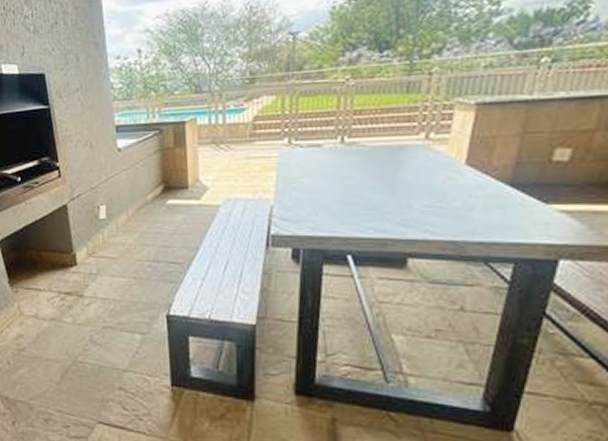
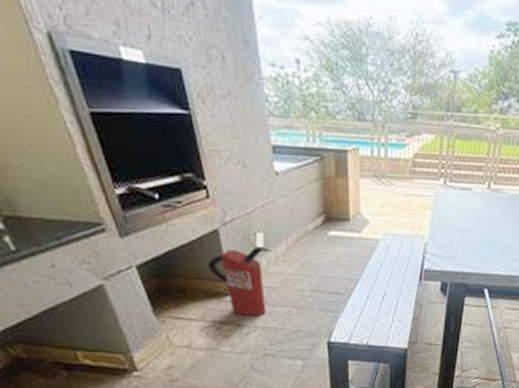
fire extinguisher: none [56,218,113,288] -> present [208,246,271,317]

